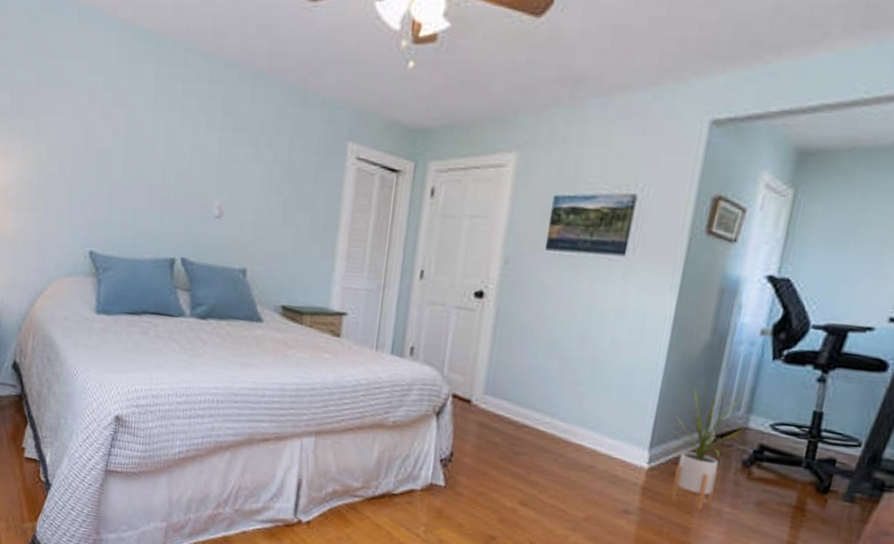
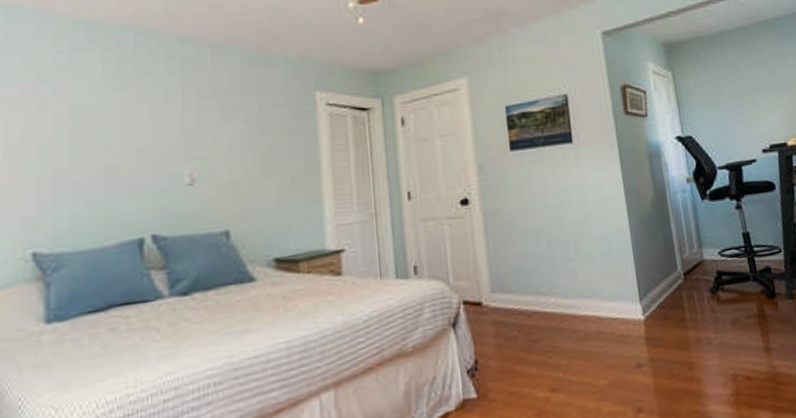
house plant: present [669,384,749,510] -> none [643,232,706,344]

